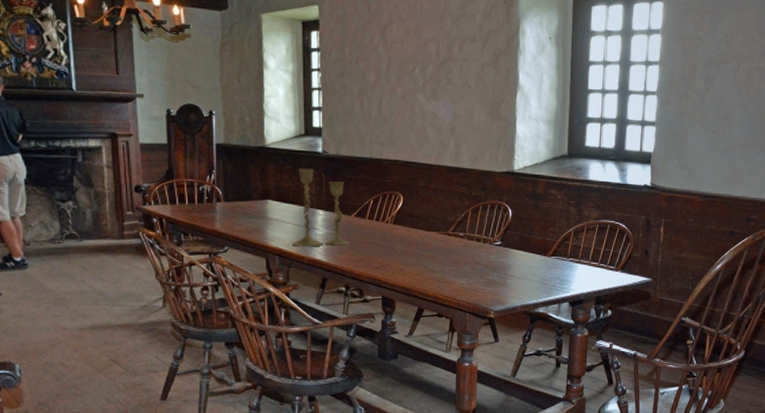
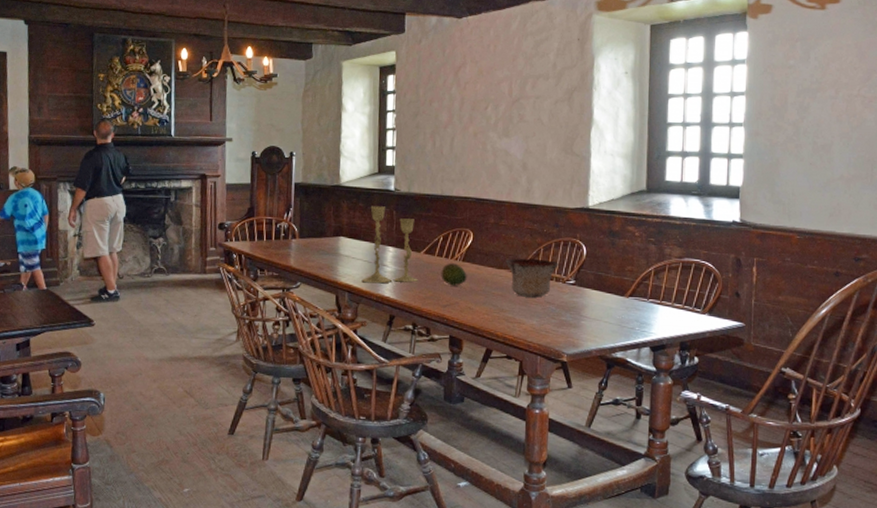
fruit: none [372,226,398,248] -> present [441,263,467,286]
bowl: none [435,221,486,258] -> present [505,259,558,298]

